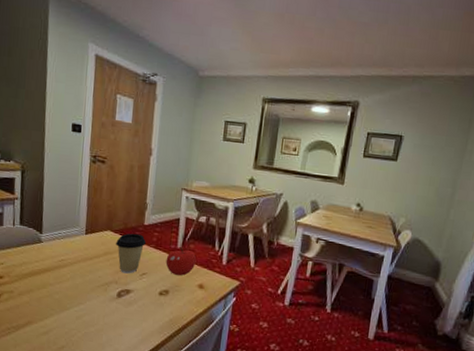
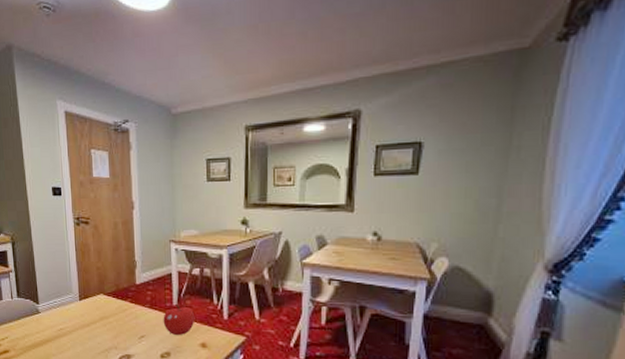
coffee cup: present [116,233,147,274] -> none [110,294,141,338]

